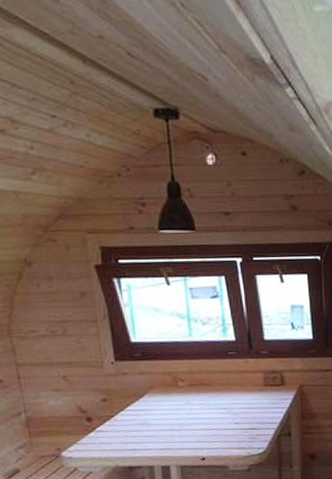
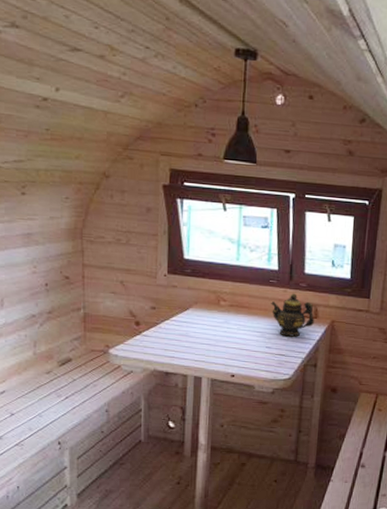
teapot: none [233,362,282,409] -> present [271,293,314,337]

